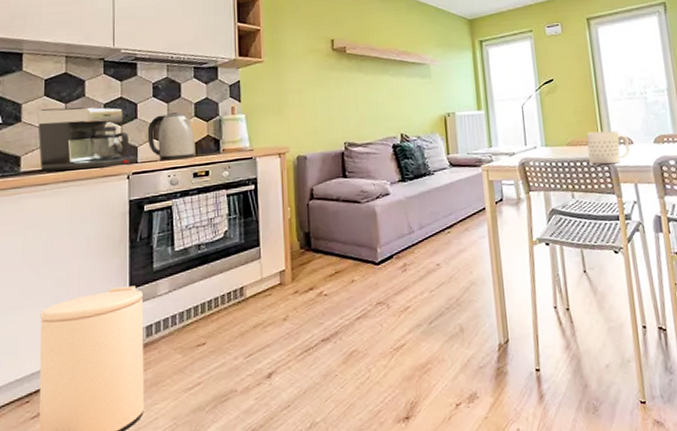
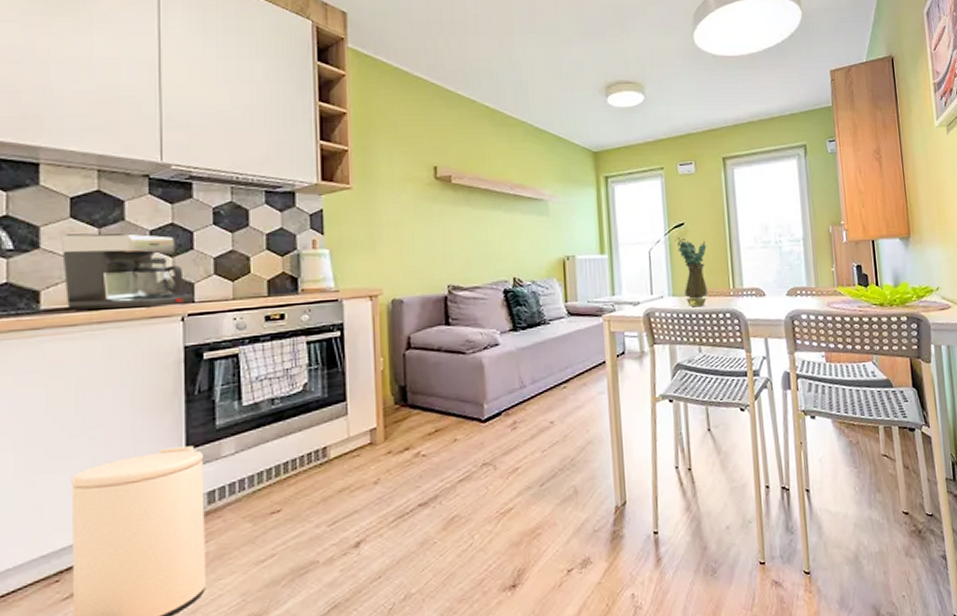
kettle: present [147,112,196,161] -> none [206,244,268,301]
vase: none [547,93,579,156] -> present [677,238,709,307]
mug: present [586,131,630,165] -> none [717,281,762,317]

